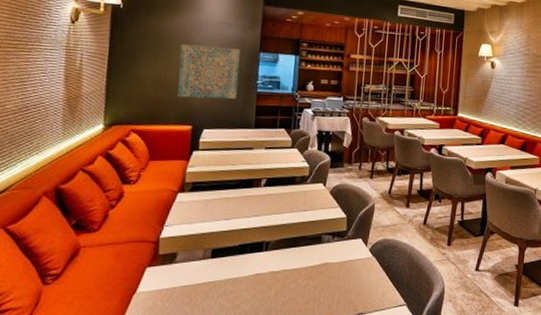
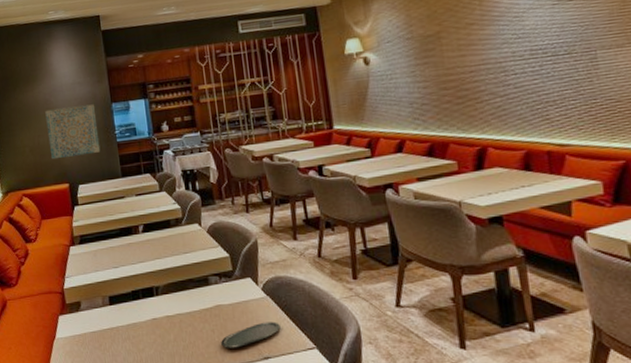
oval tray: none [321,280,379,305] -> present [221,322,281,348]

